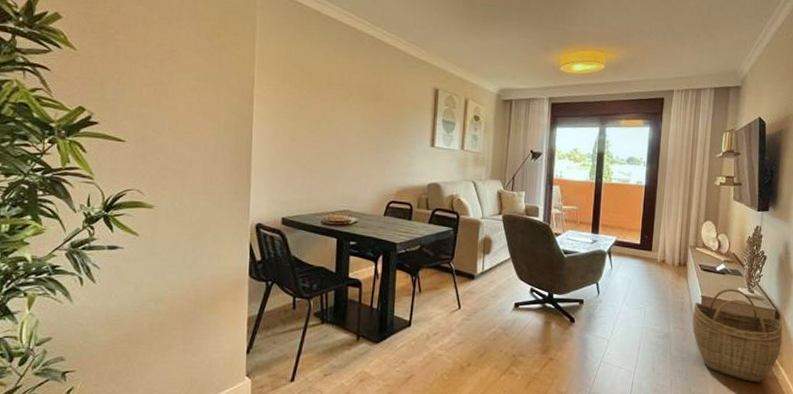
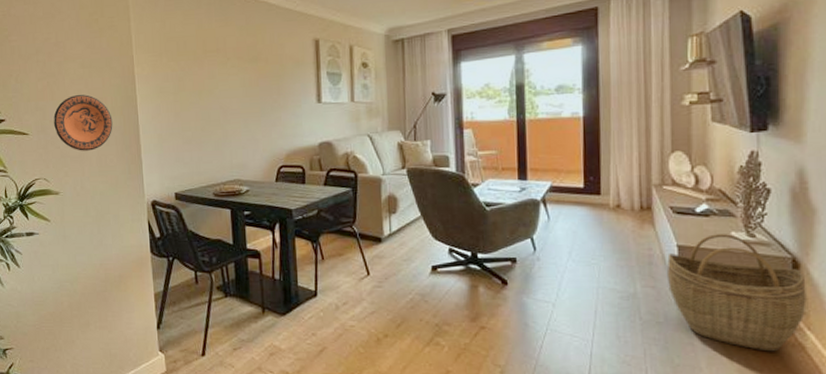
decorative plate: none [156,107,224,167] -> present [53,94,113,151]

